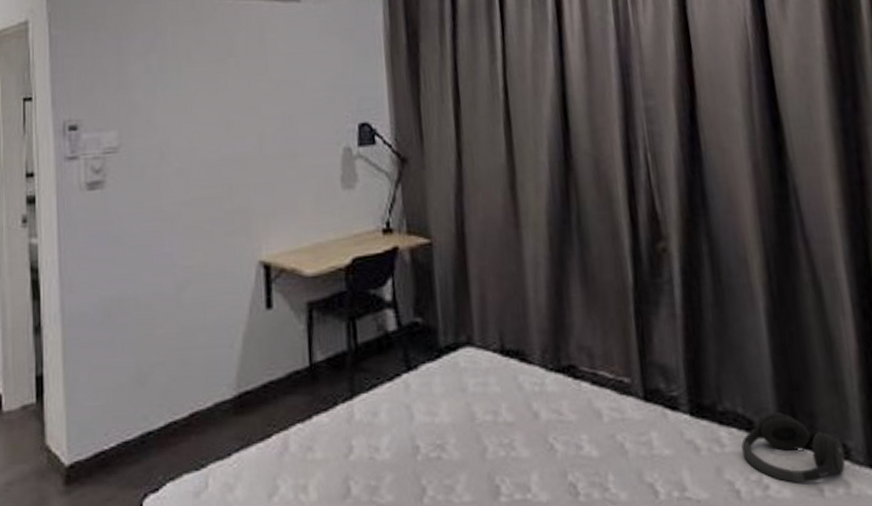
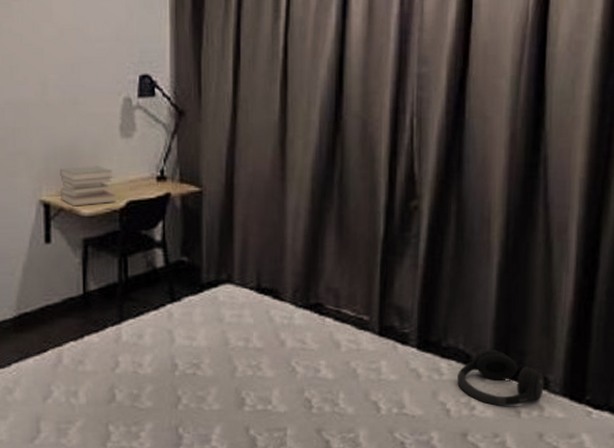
books: none [280,220,340,267] -> present [60,166,116,207]

